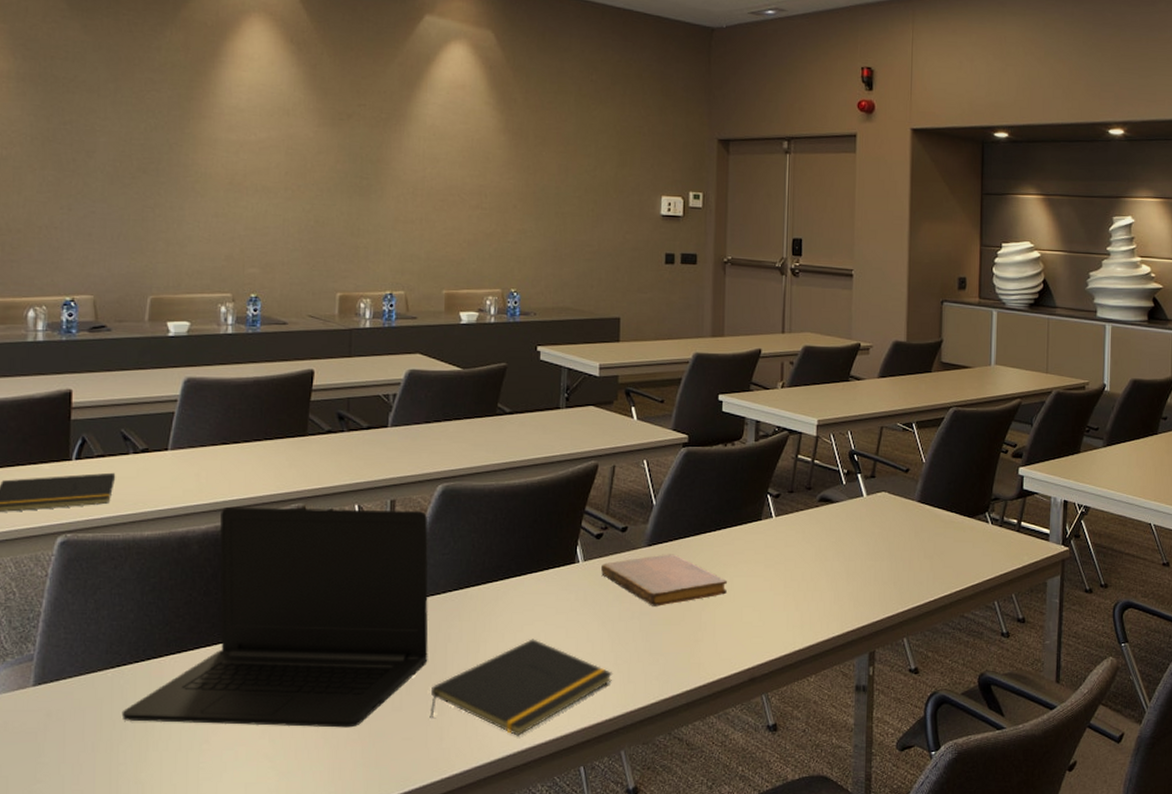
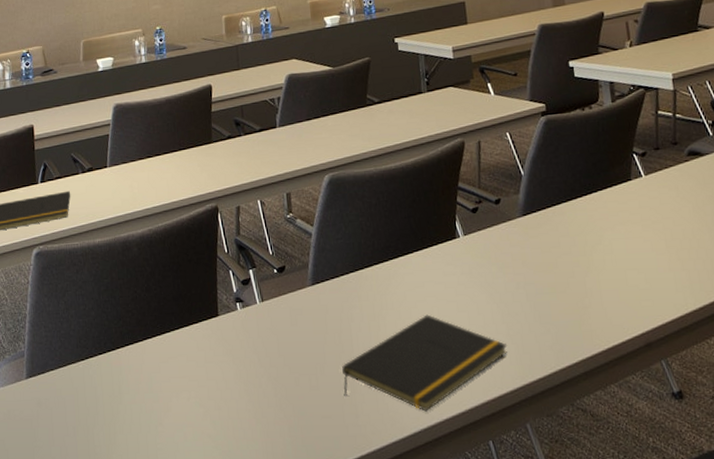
laptop: present [121,506,428,728] -> none [93,201,336,408]
notebook: present [601,554,727,606] -> none [481,222,608,276]

